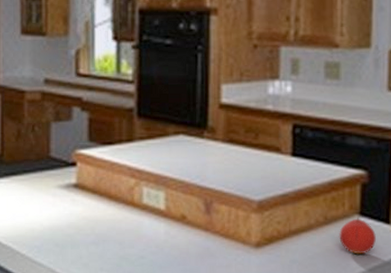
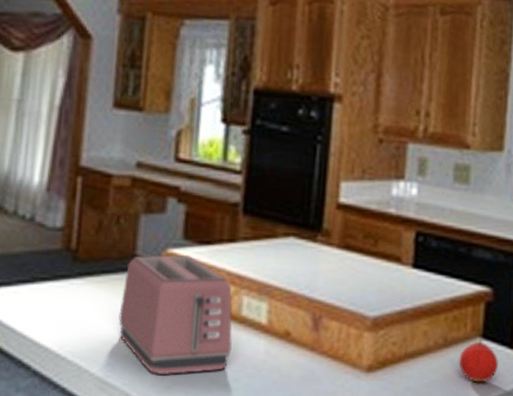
toaster: none [40,154,136,254] -> present [118,254,233,375]

